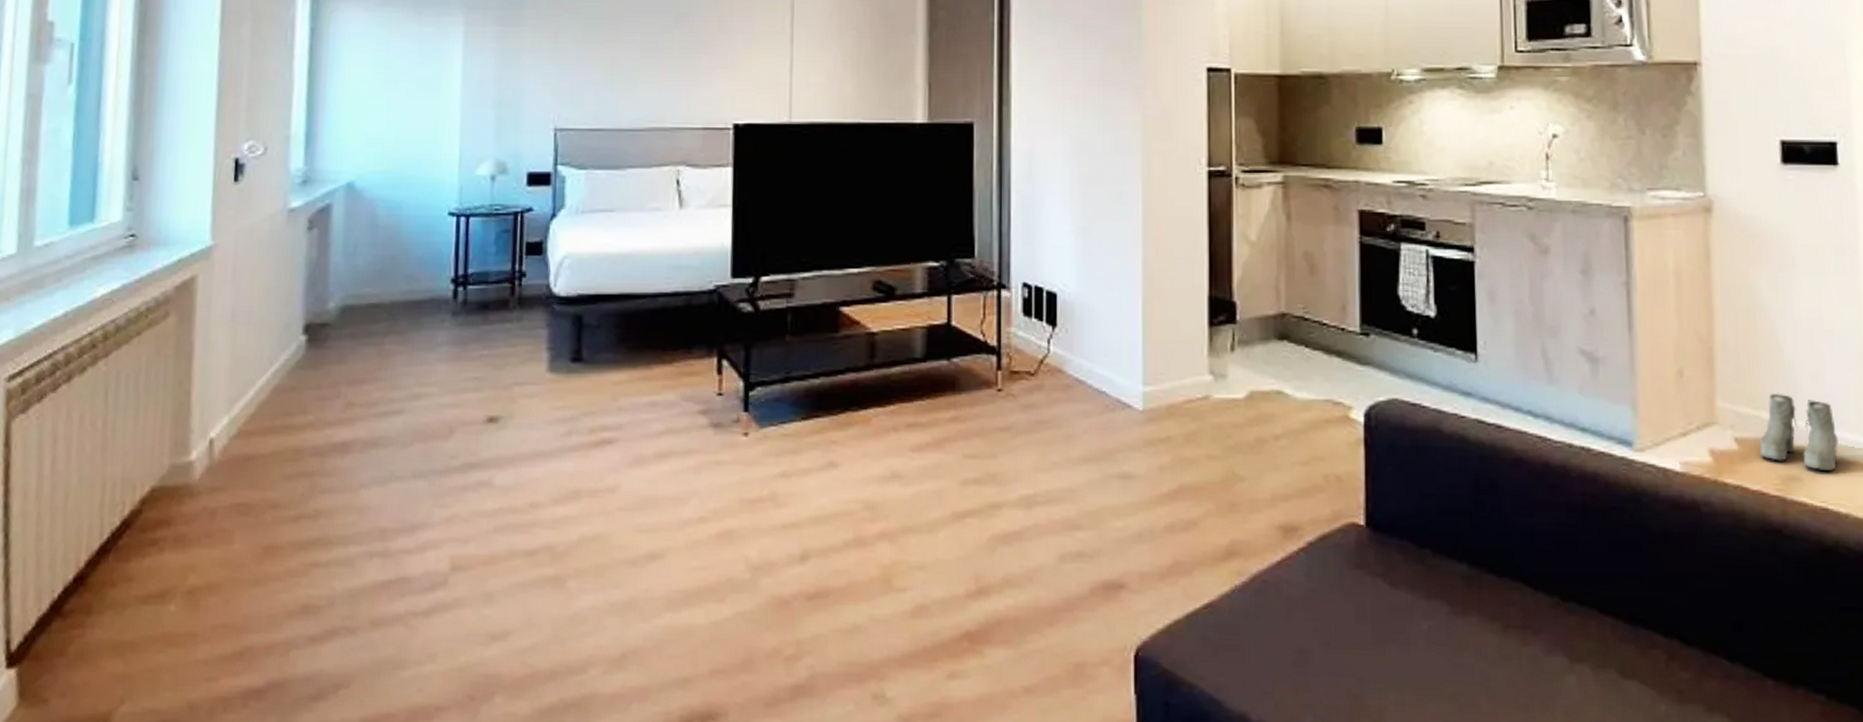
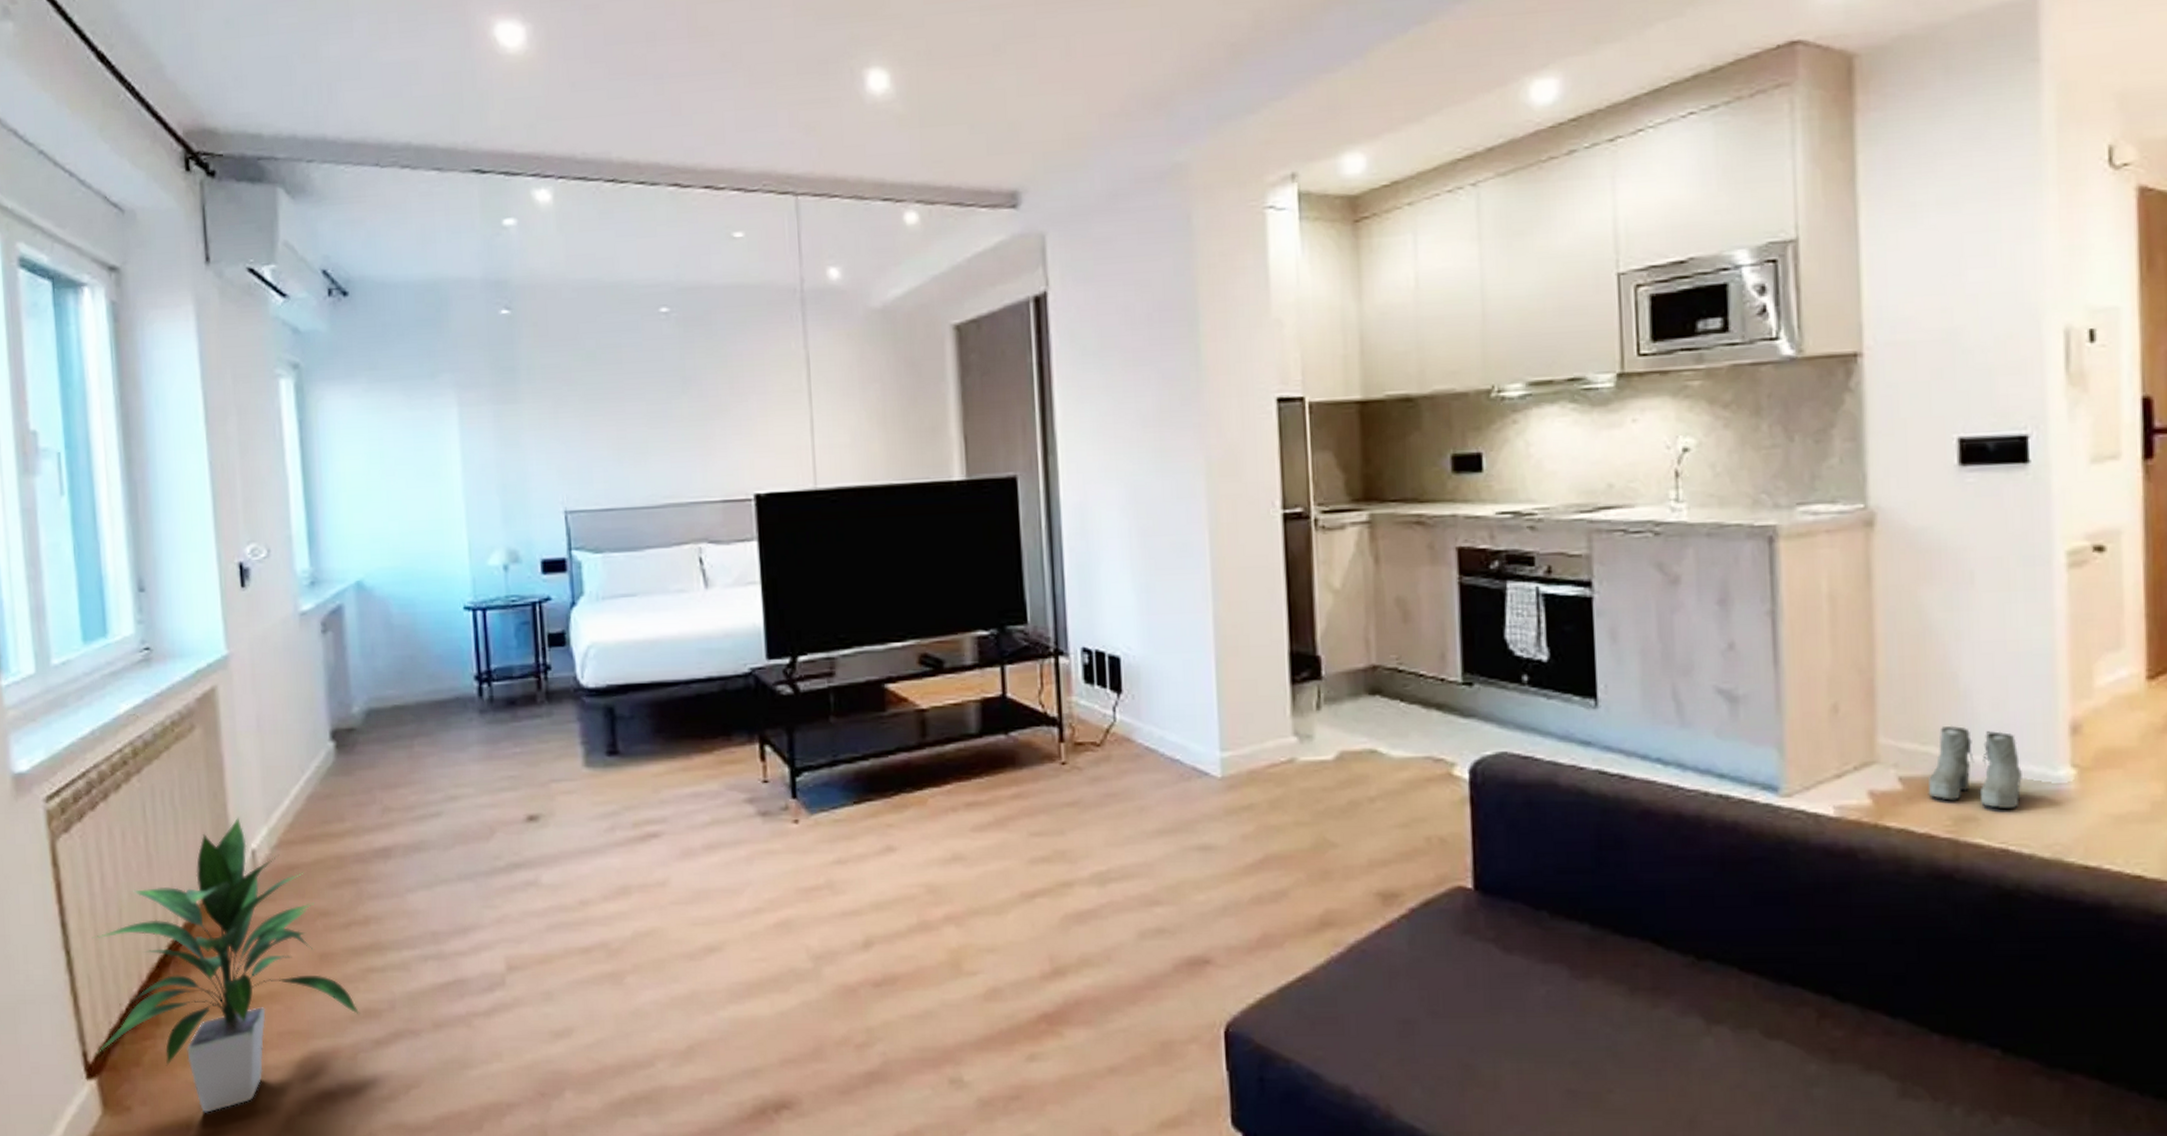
indoor plant: none [19,405,298,708] -> present [91,817,360,1113]

